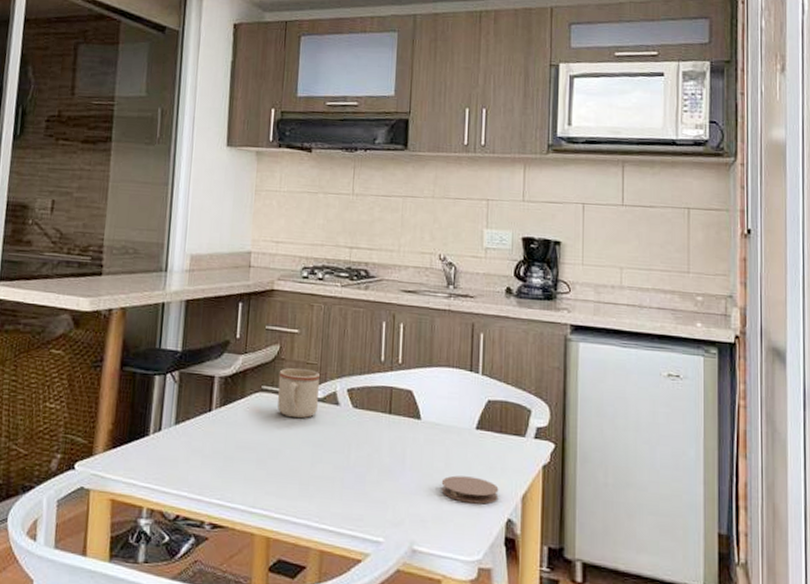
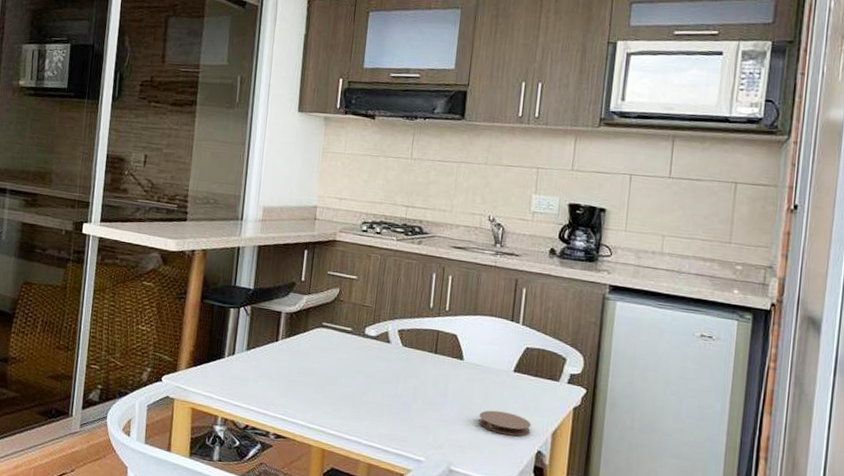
mug: present [277,367,320,419] -> none [336,309,374,352]

